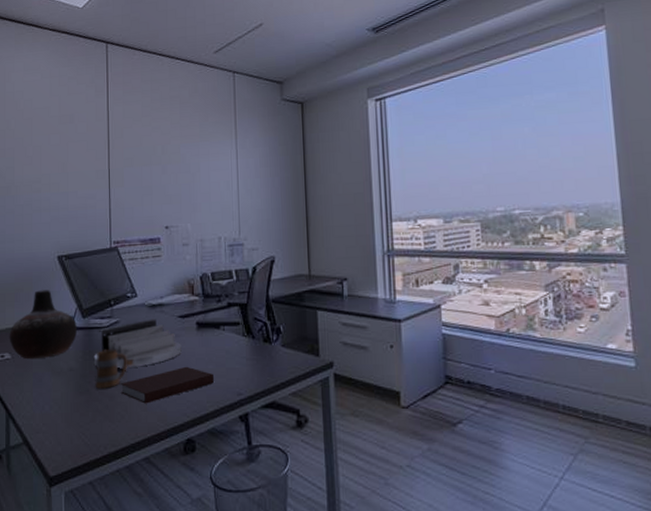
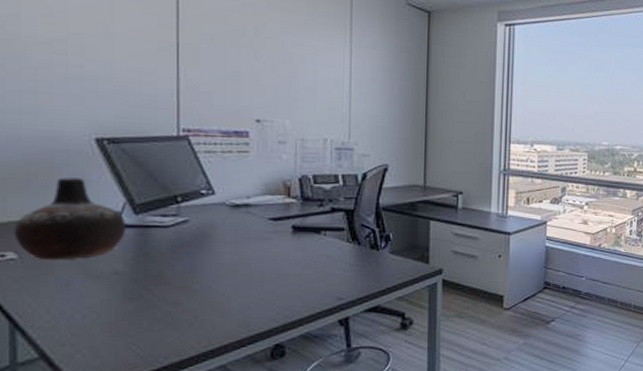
desk organizer: present [93,319,182,368] -> none [150,220,272,271]
mug: present [95,350,128,389] -> none [152,252,200,295]
notebook: present [120,366,215,404] -> none [188,271,312,310]

